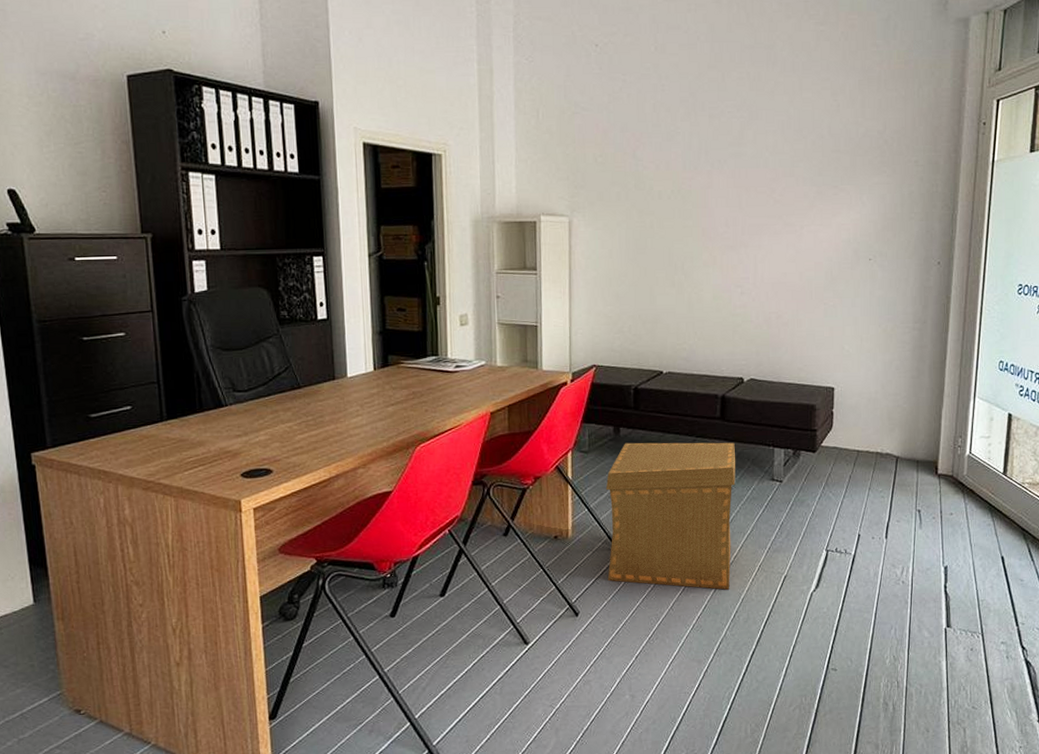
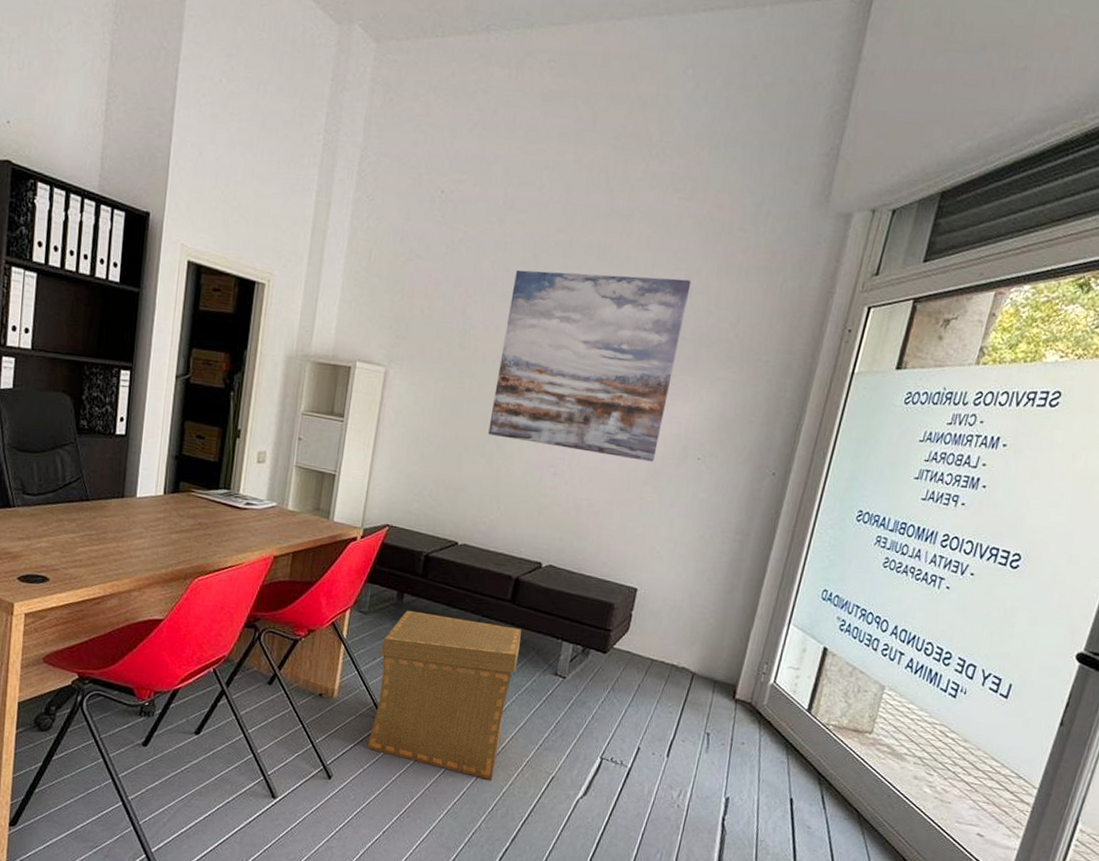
wall art: none [674,97,838,269] -> present [488,269,691,462]

